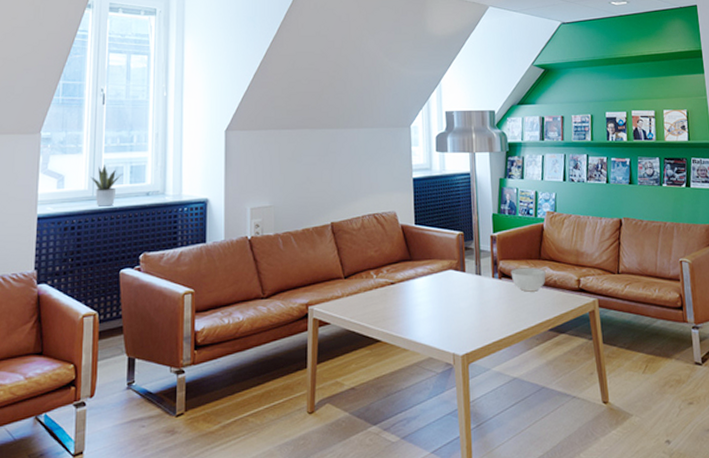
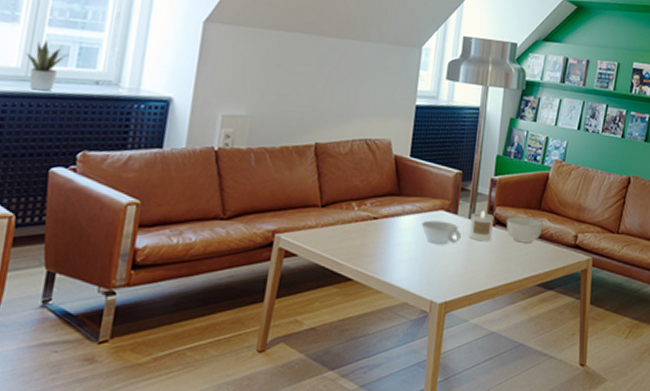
cup: none [434,279,473,302] -> present [421,220,462,245]
candle: none [478,265,500,295] -> present [469,210,495,242]

